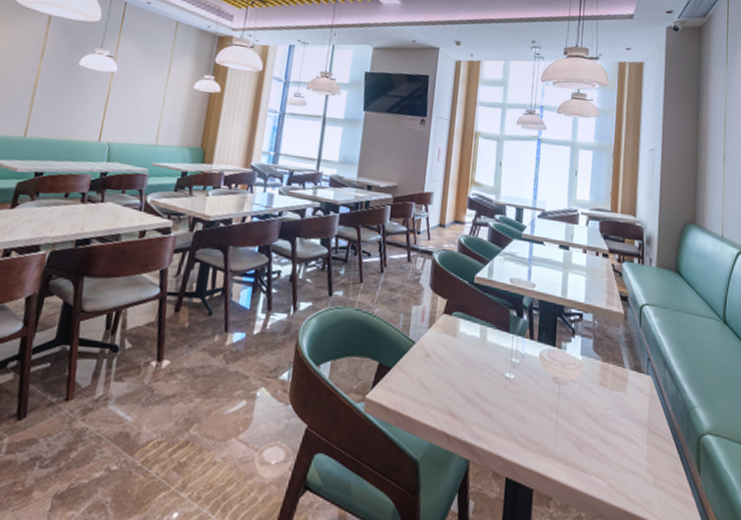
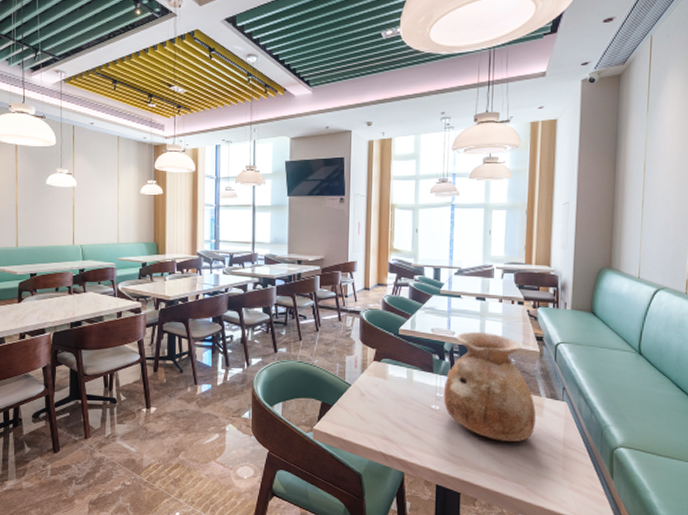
vase: none [519,285,620,424] -> present [443,331,537,442]

